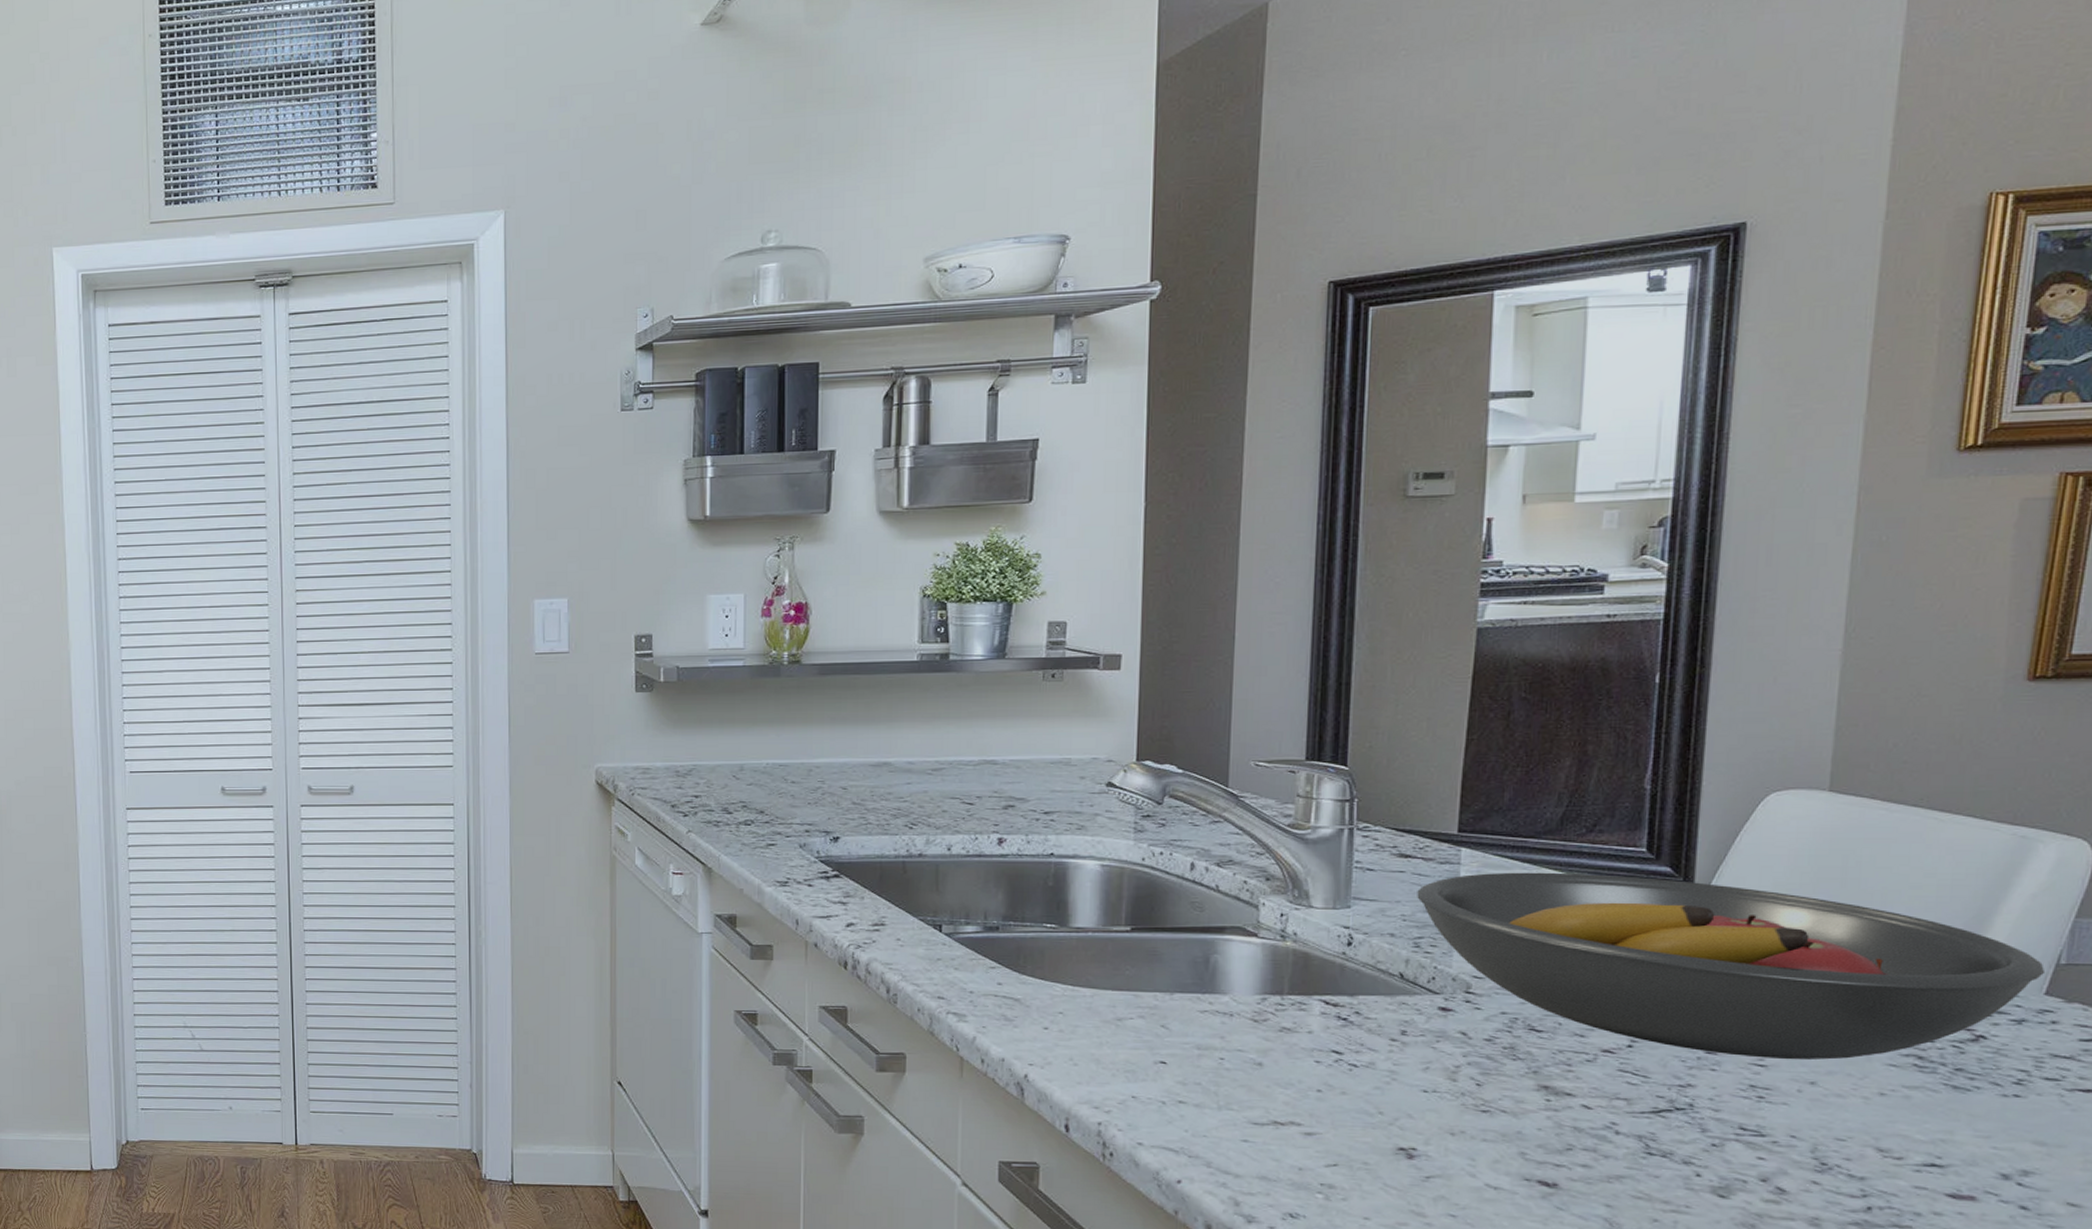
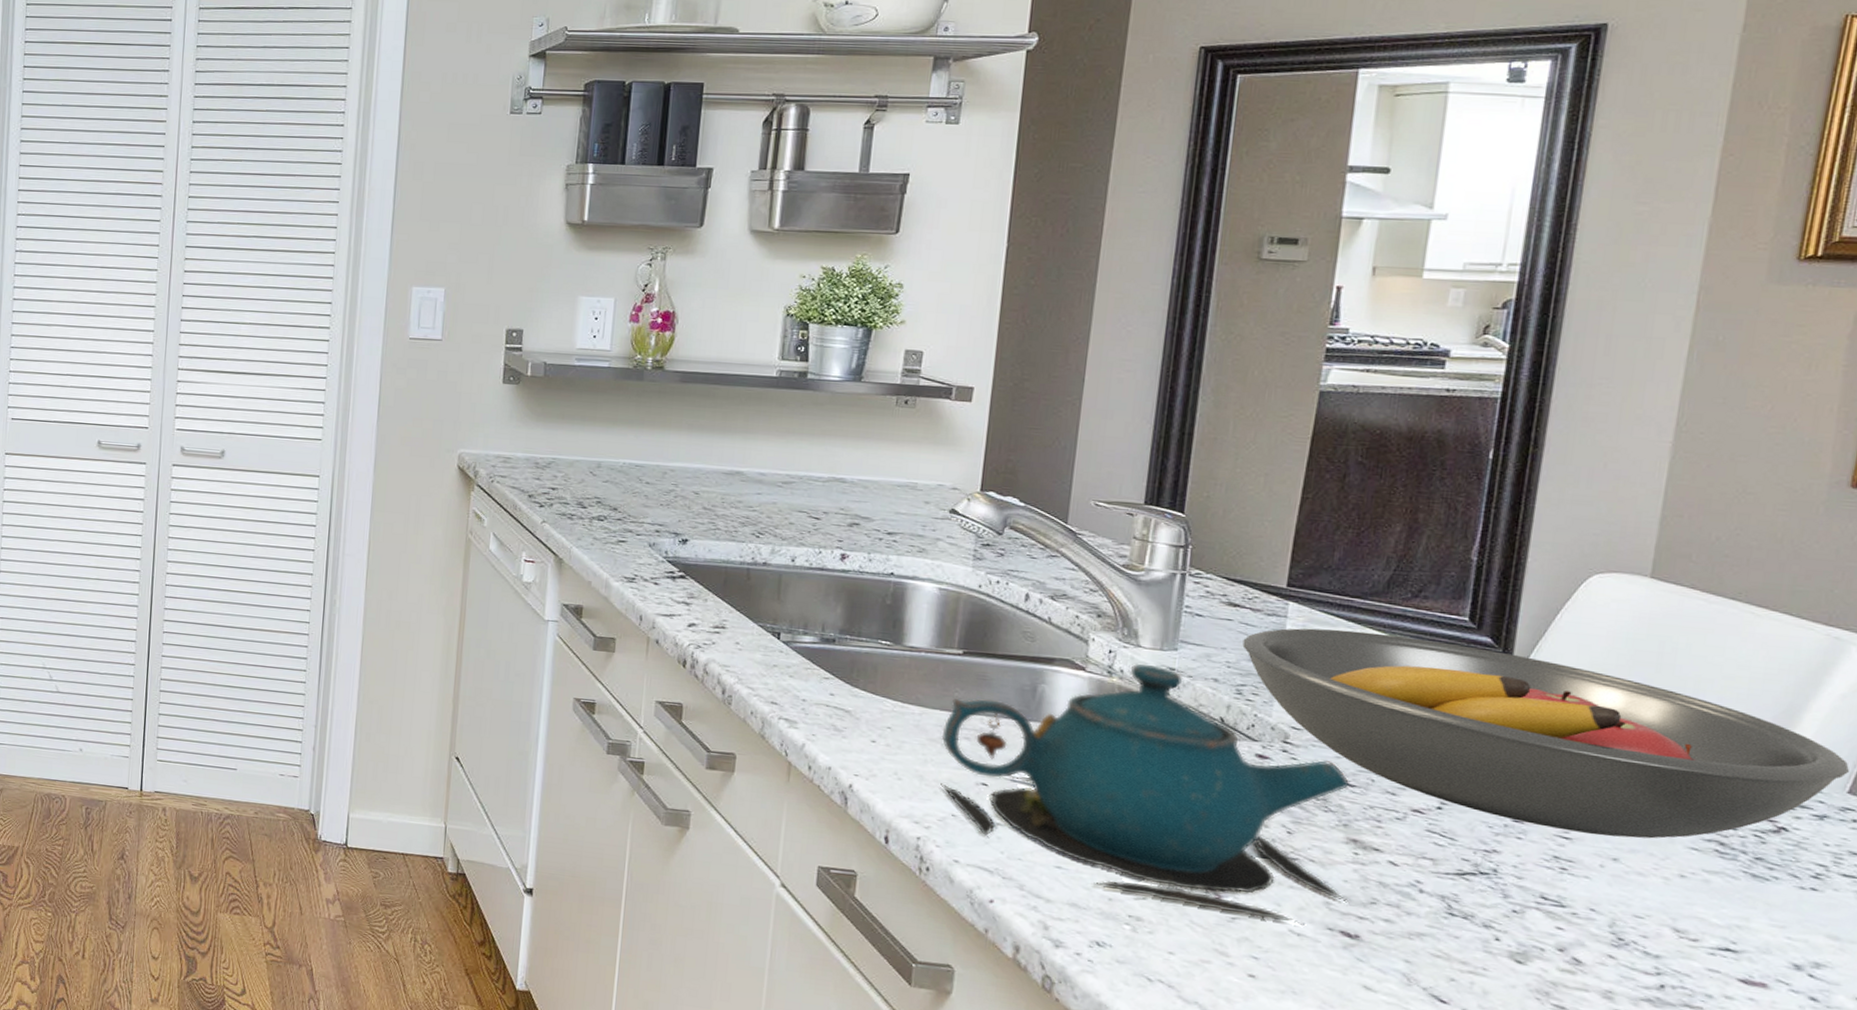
teapot: none [1115,924,1545,1178] -> present [940,663,1351,926]

